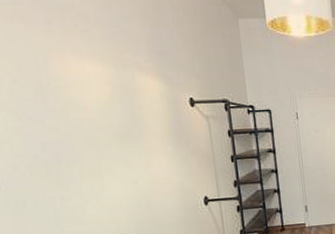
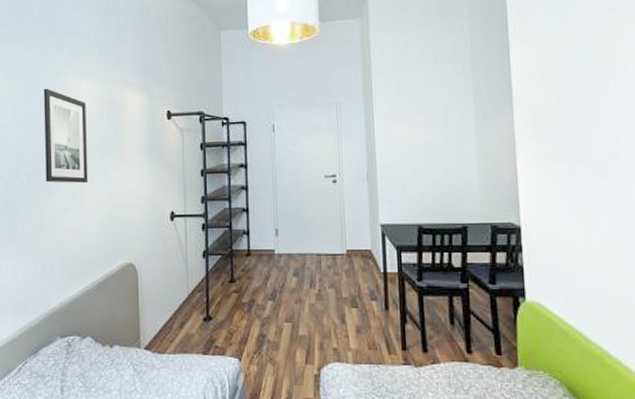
wall art: none [34,69,108,175] -> present [44,88,88,183]

